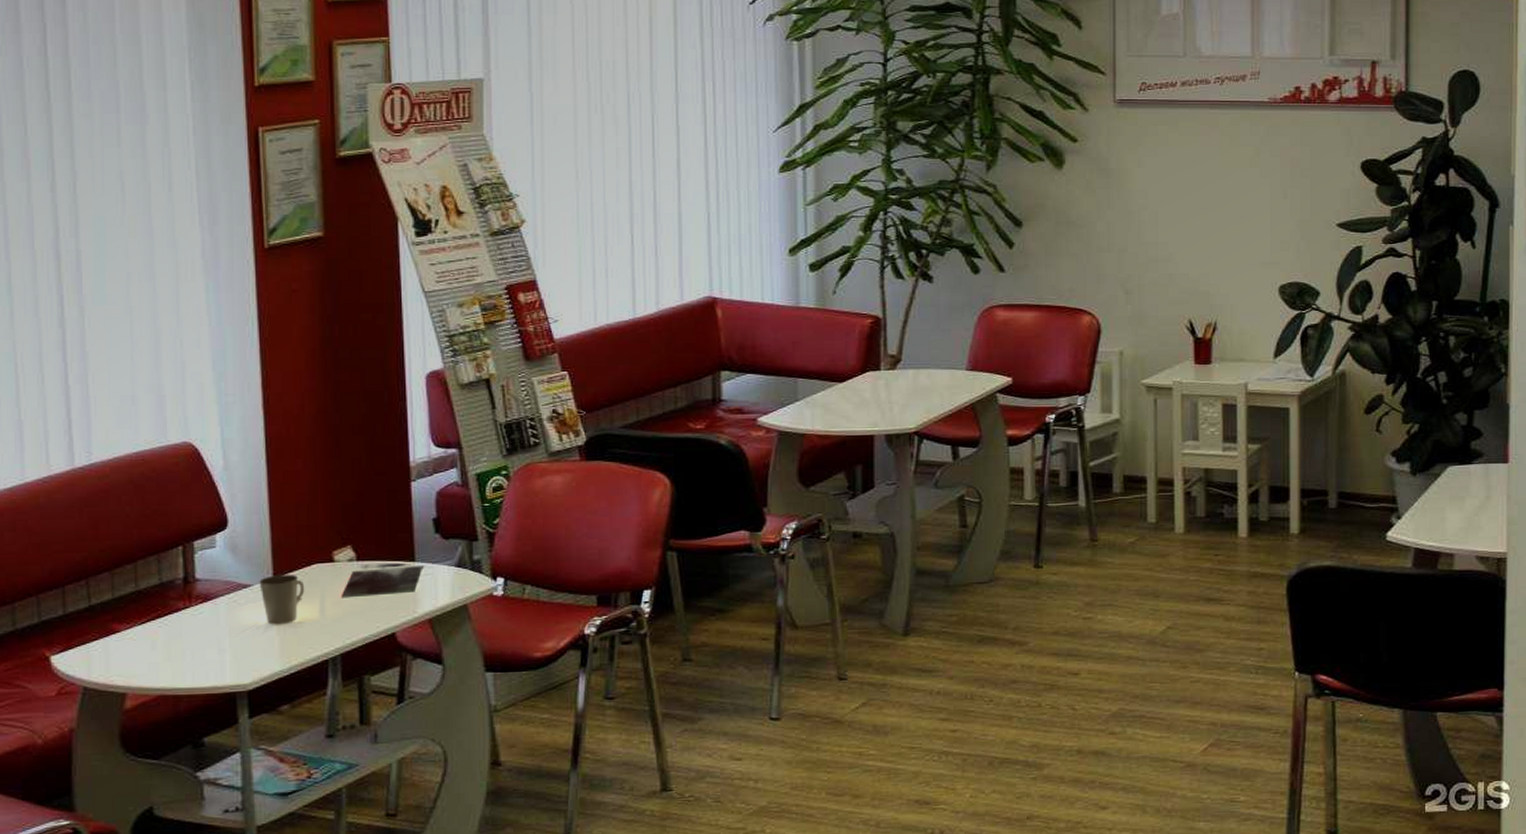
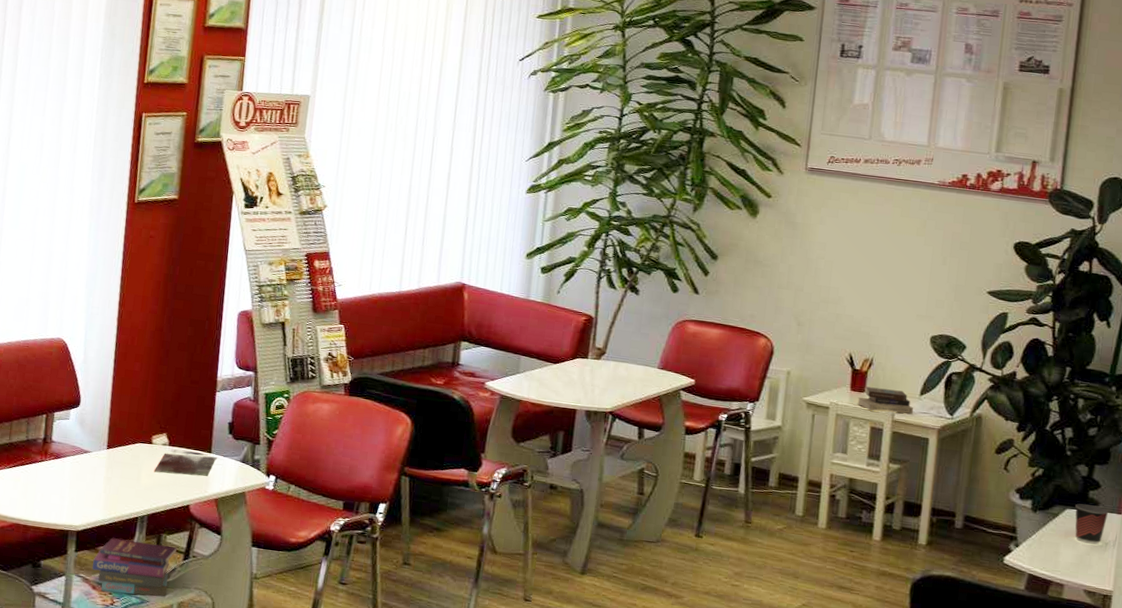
cup: present [259,574,305,625] -> none [96,446,129,486]
books: none [276,689,386,763] -> present [92,538,177,597]
books: none [1203,356,1269,385] -> present [857,386,914,414]
cup: none [1458,457,1494,504] -> present [1075,503,1109,545]

